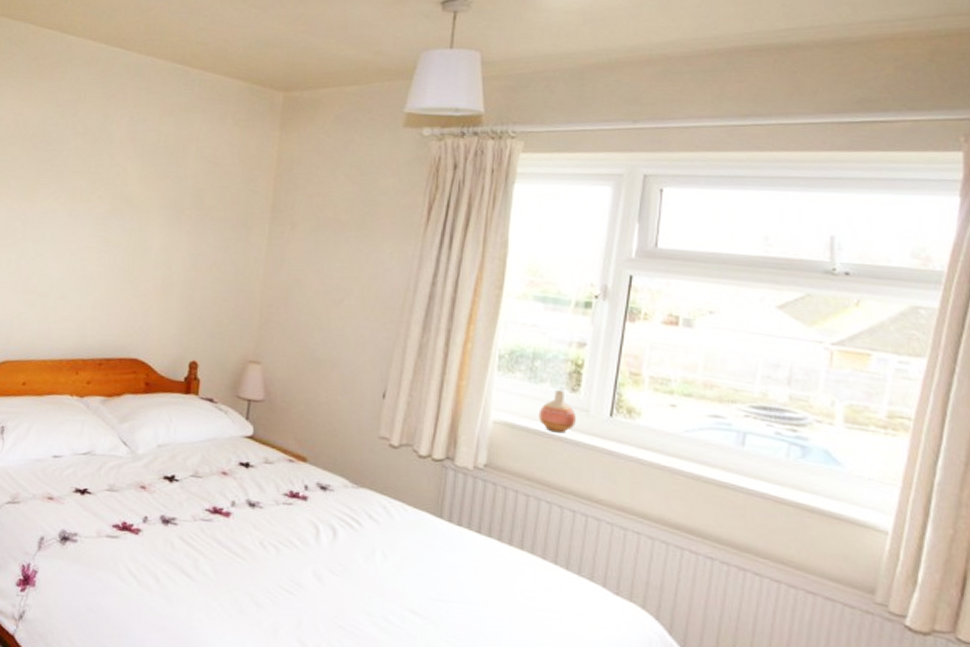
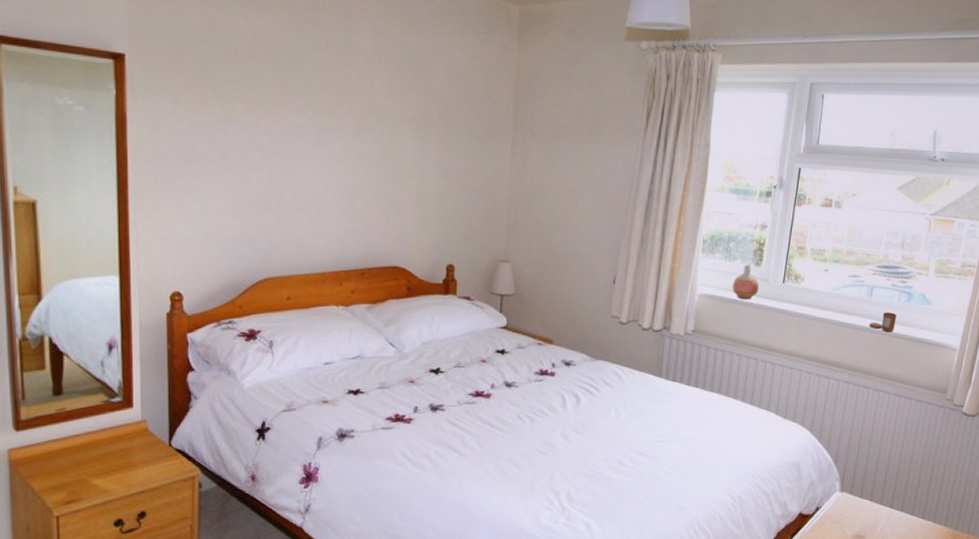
candle: none [741,469,785,497] -> present [869,312,897,332]

